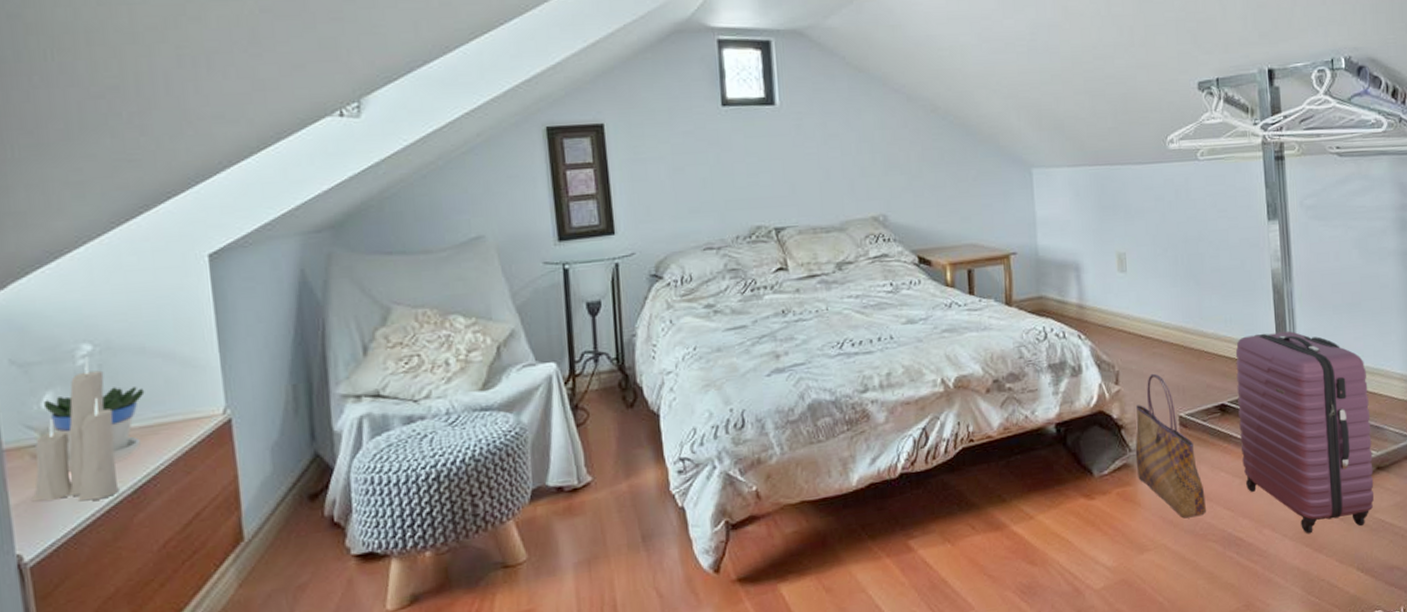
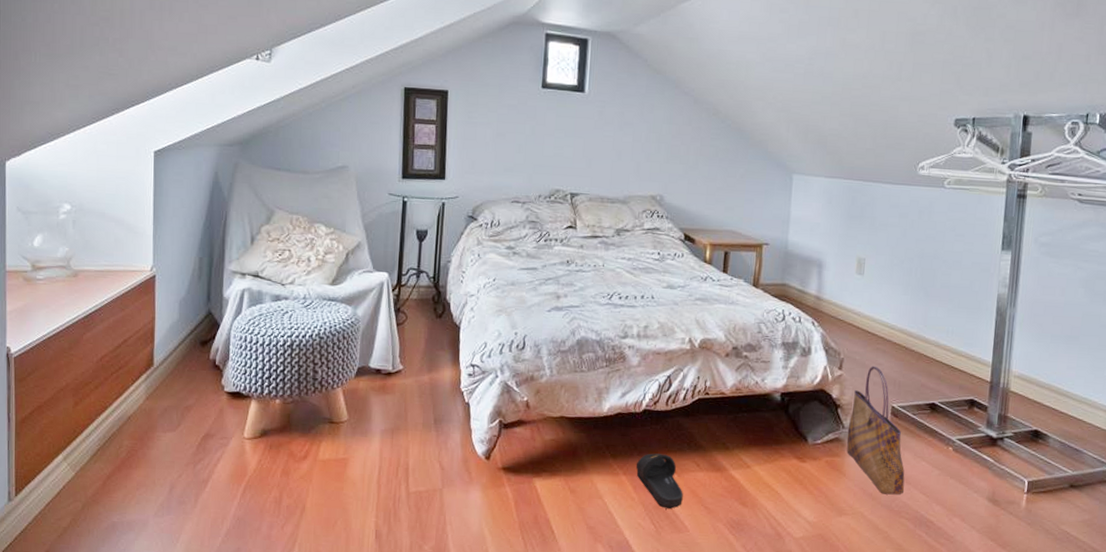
candle: present [31,356,120,502] -> none [20,213,79,318]
flowerpot: present [43,386,145,472] -> none [35,238,101,294]
slipper: none [901,522,961,587] -> present [636,453,683,509]
suitcase: present [1235,331,1374,534] -> none [943,348,1074,534]

